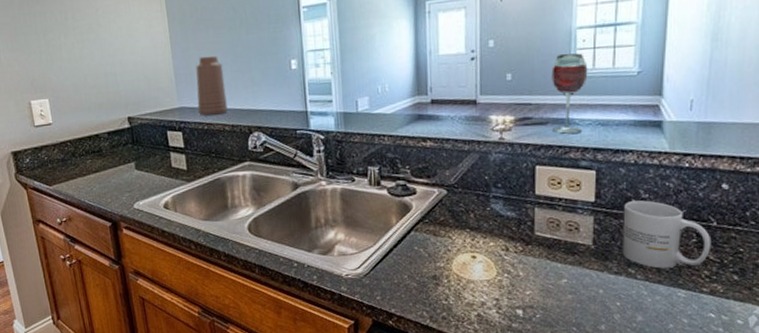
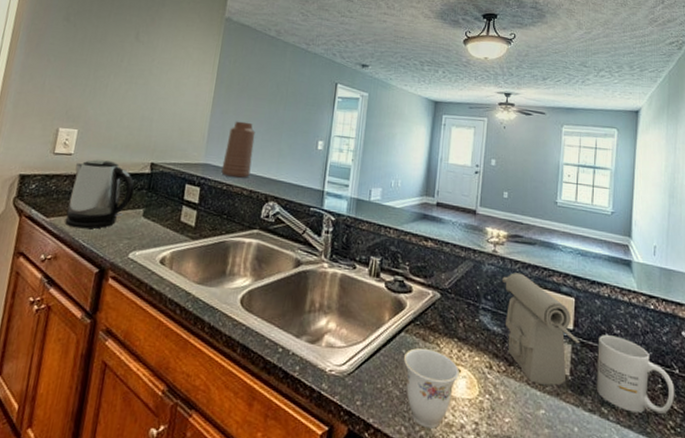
kettle: none [57,122,121,191] -> present [64,159,135,229]
teacup: none [416,242,475,310] -> present [403,347,459,429]
roll-top bag: none [512,156,603,257] -> present [502,272,580,386]
wineglass: present [551,53,588,134] -> none [538,183,571,258]

